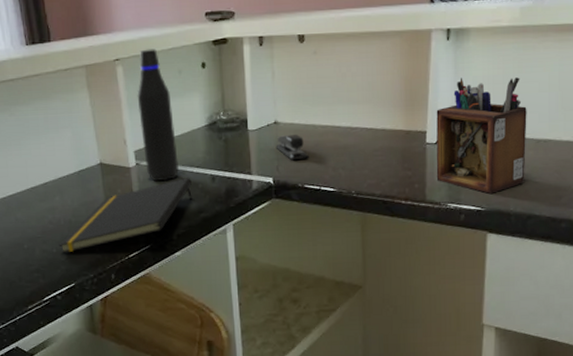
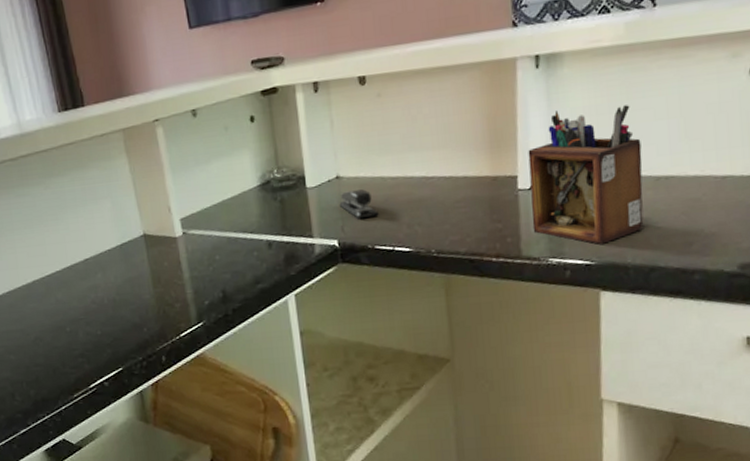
notepad: present [59,177,192,253] -> none [103,244,247,335]
water bottle: present [137,48,179,182] -> none [180,105,231,252]

